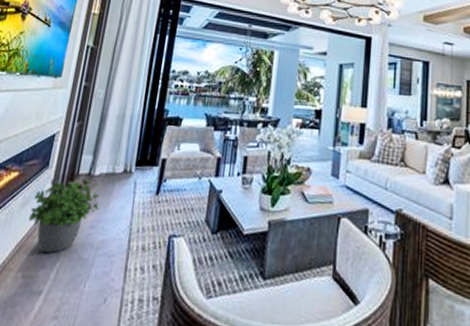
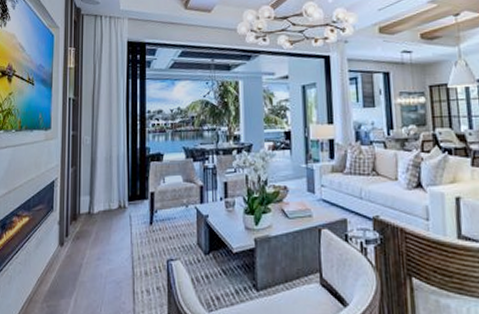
potted plant: present [29,179,99,253] -> none [44,217,102,284]

